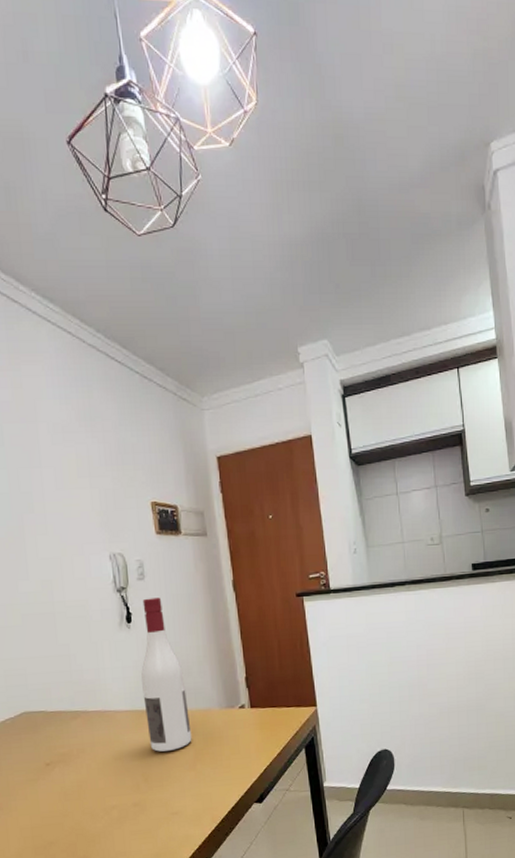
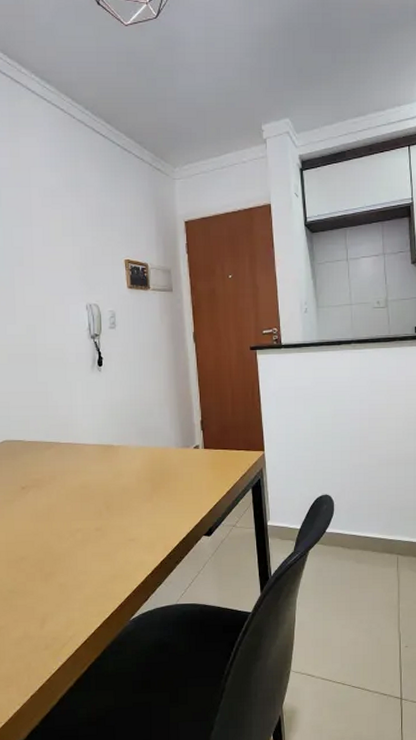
wine bottle: present [141,597,192,752] -> none [108,345,150,483]

